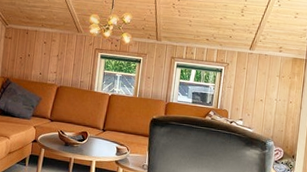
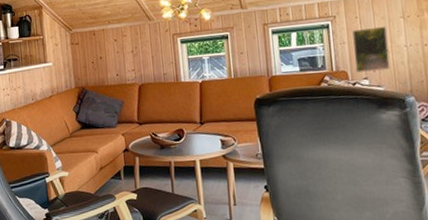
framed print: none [234,78,266,116] -> present [352,26,391,73]

